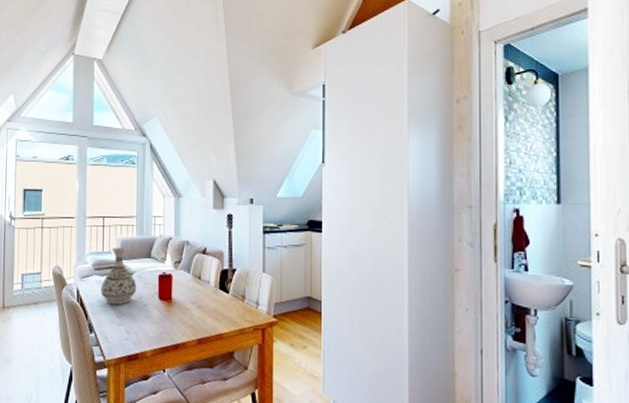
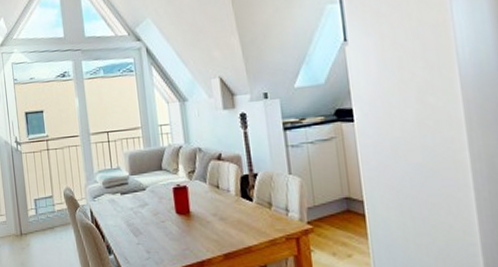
vase: present [100,247,136,305] -> none [114,161,151,224]

